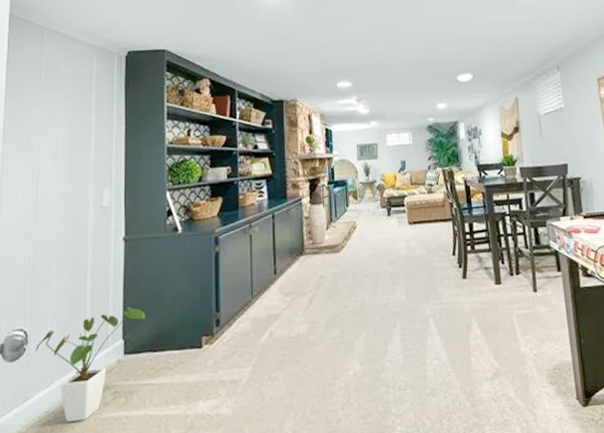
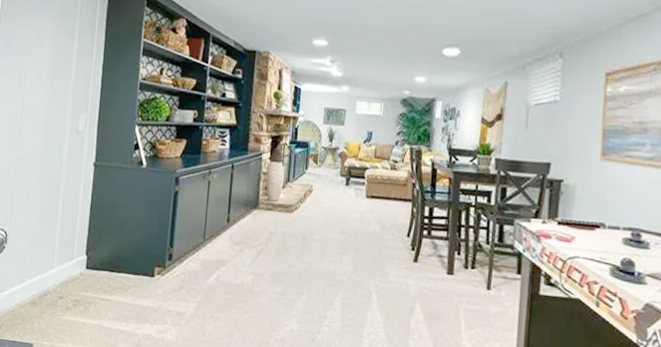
house plant: present [36,306,146,422] -> none [13,227,108,318]

